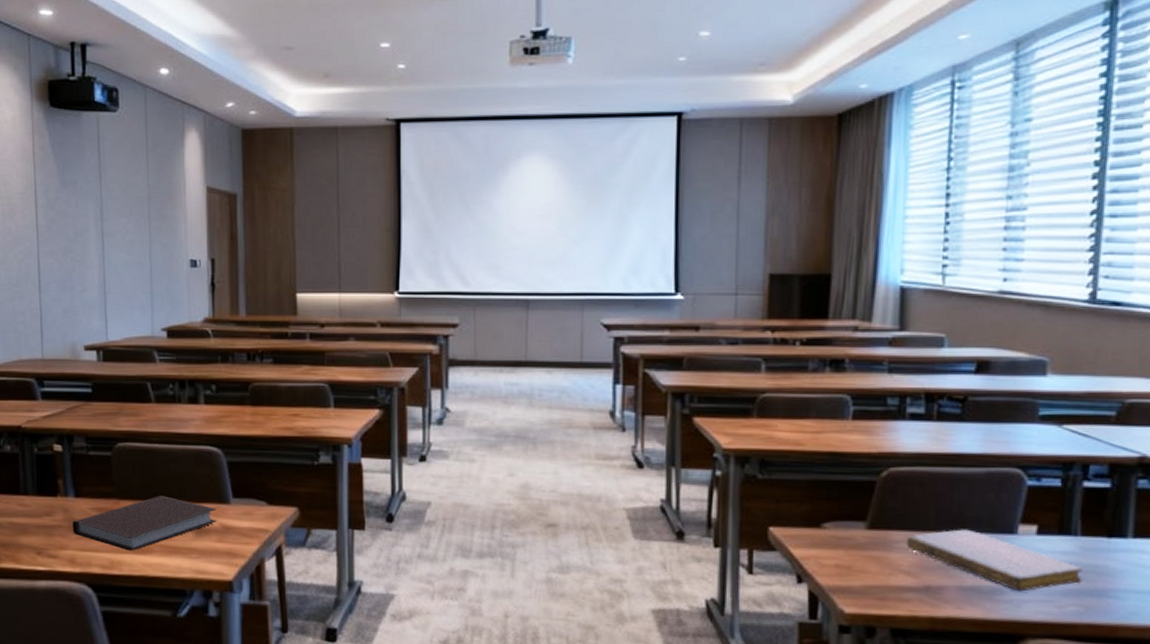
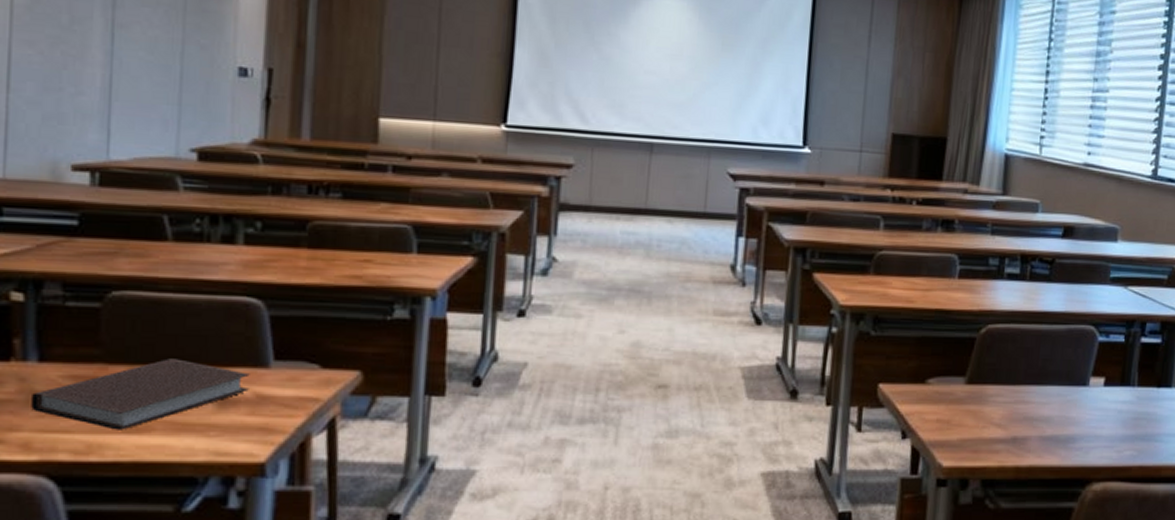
notebook: present [906,529,1082,592] -> none [998,382,1137,439]

